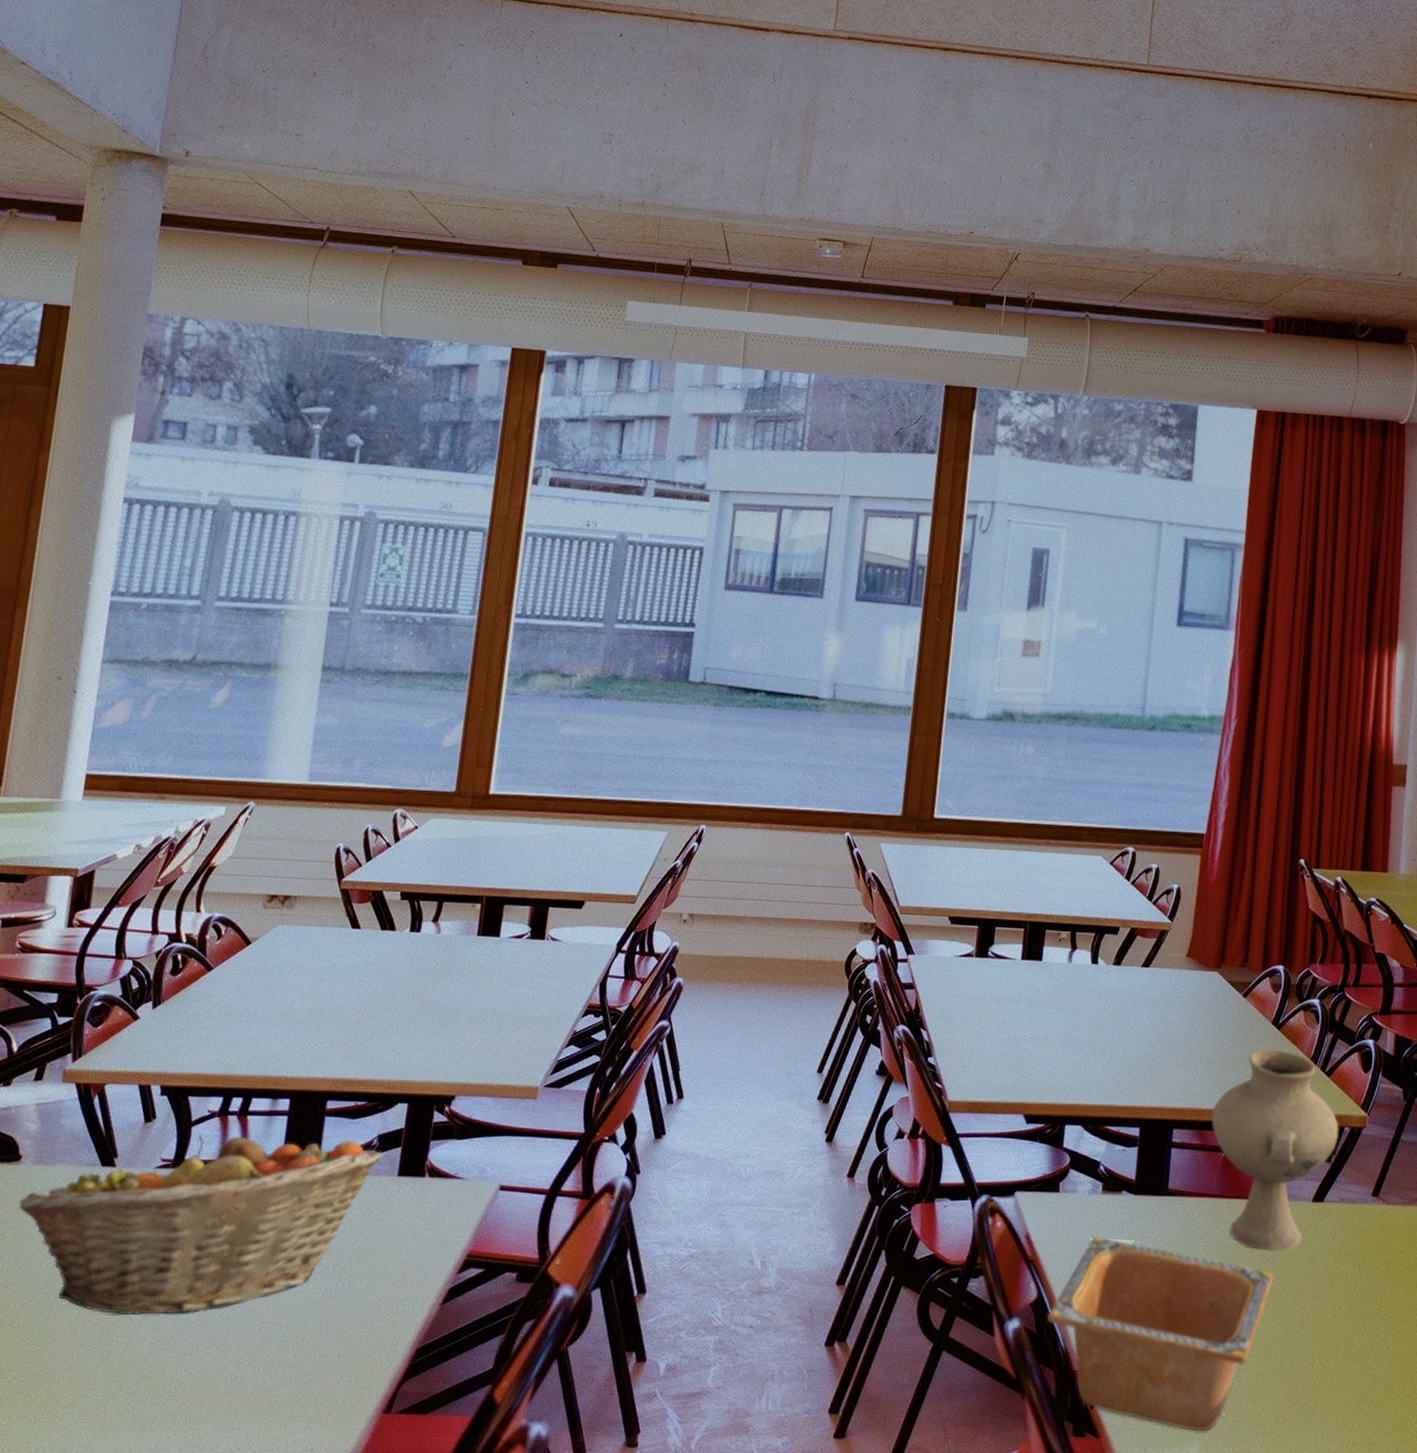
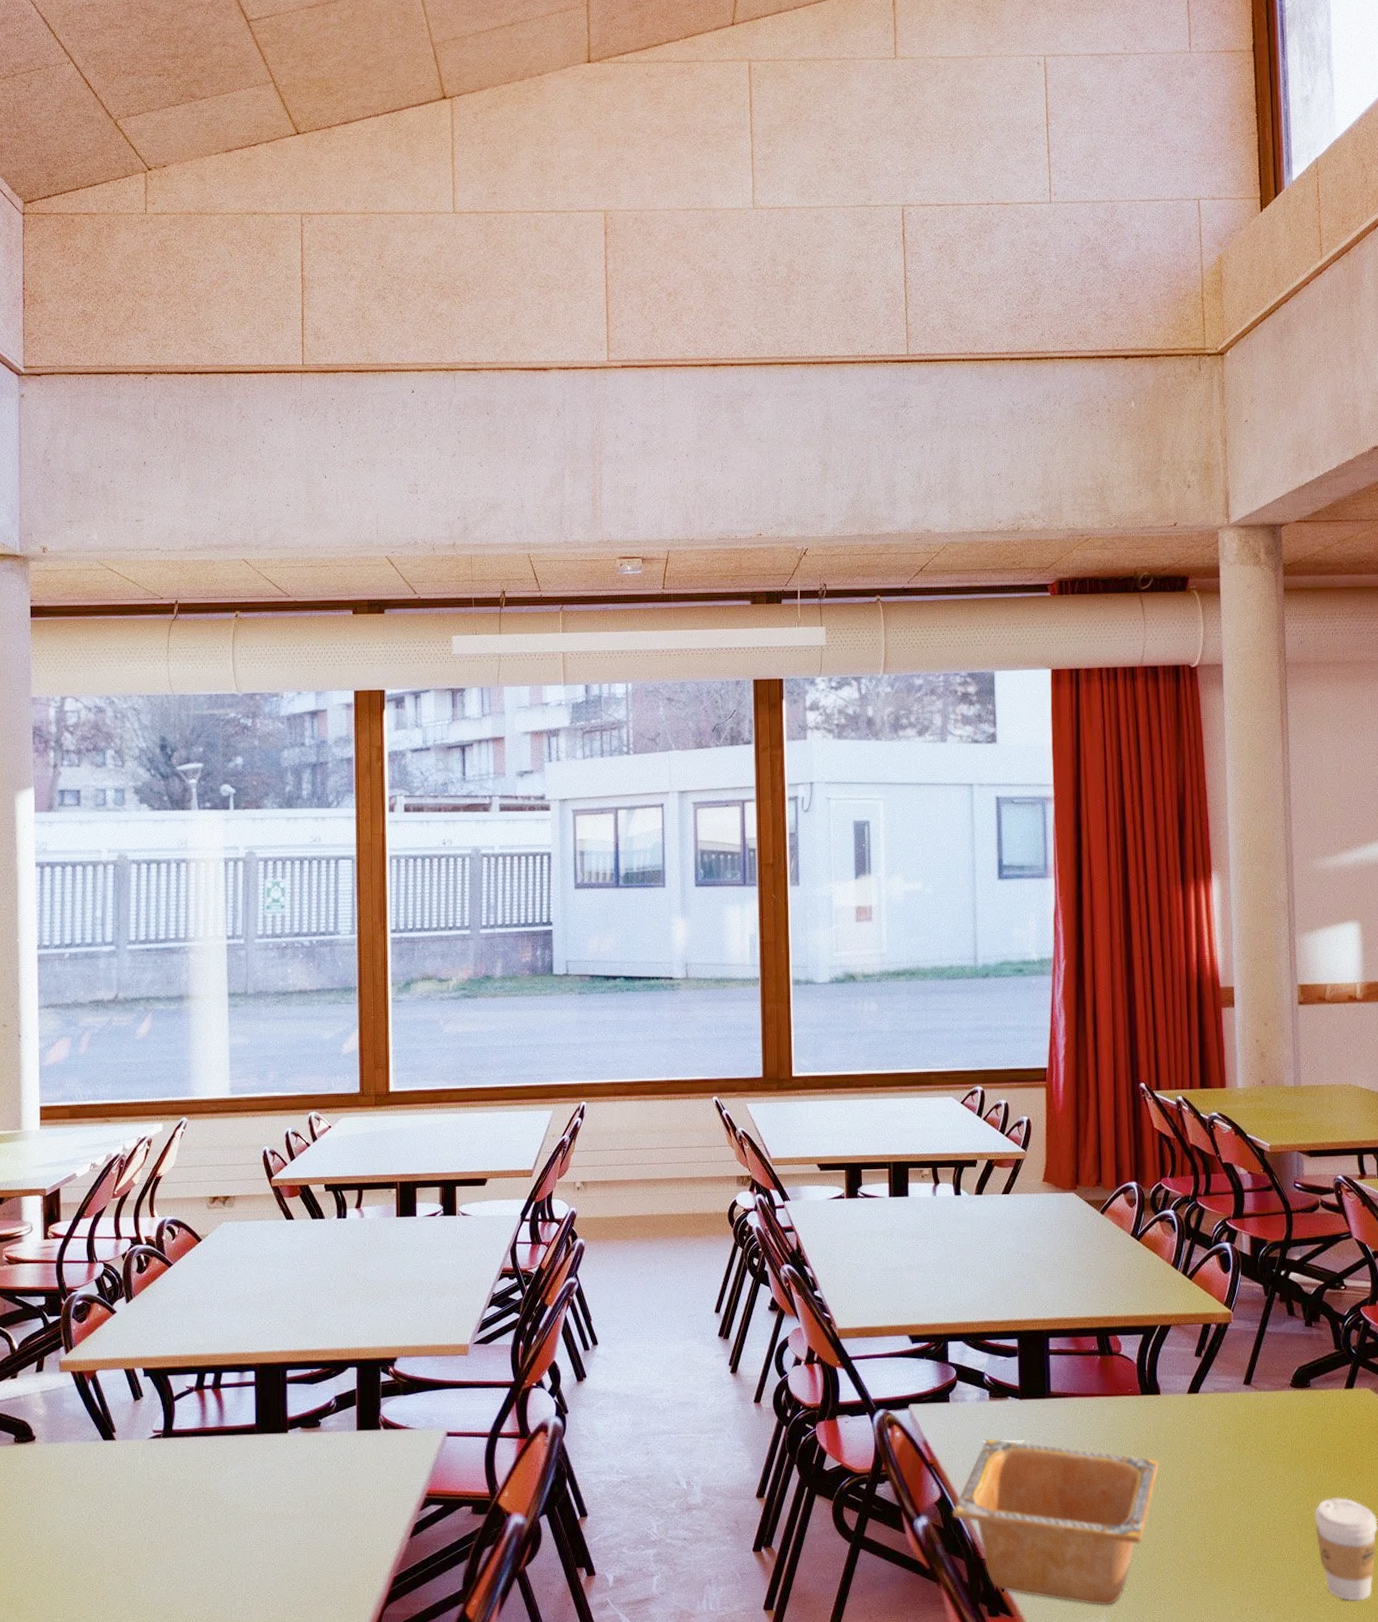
fruit basket: present [19,1135,382,1316] -> none [39,1403,341,1565]
vase: present [1211,1048,1339,1251] -> none [1083,1258,1206,1441]

